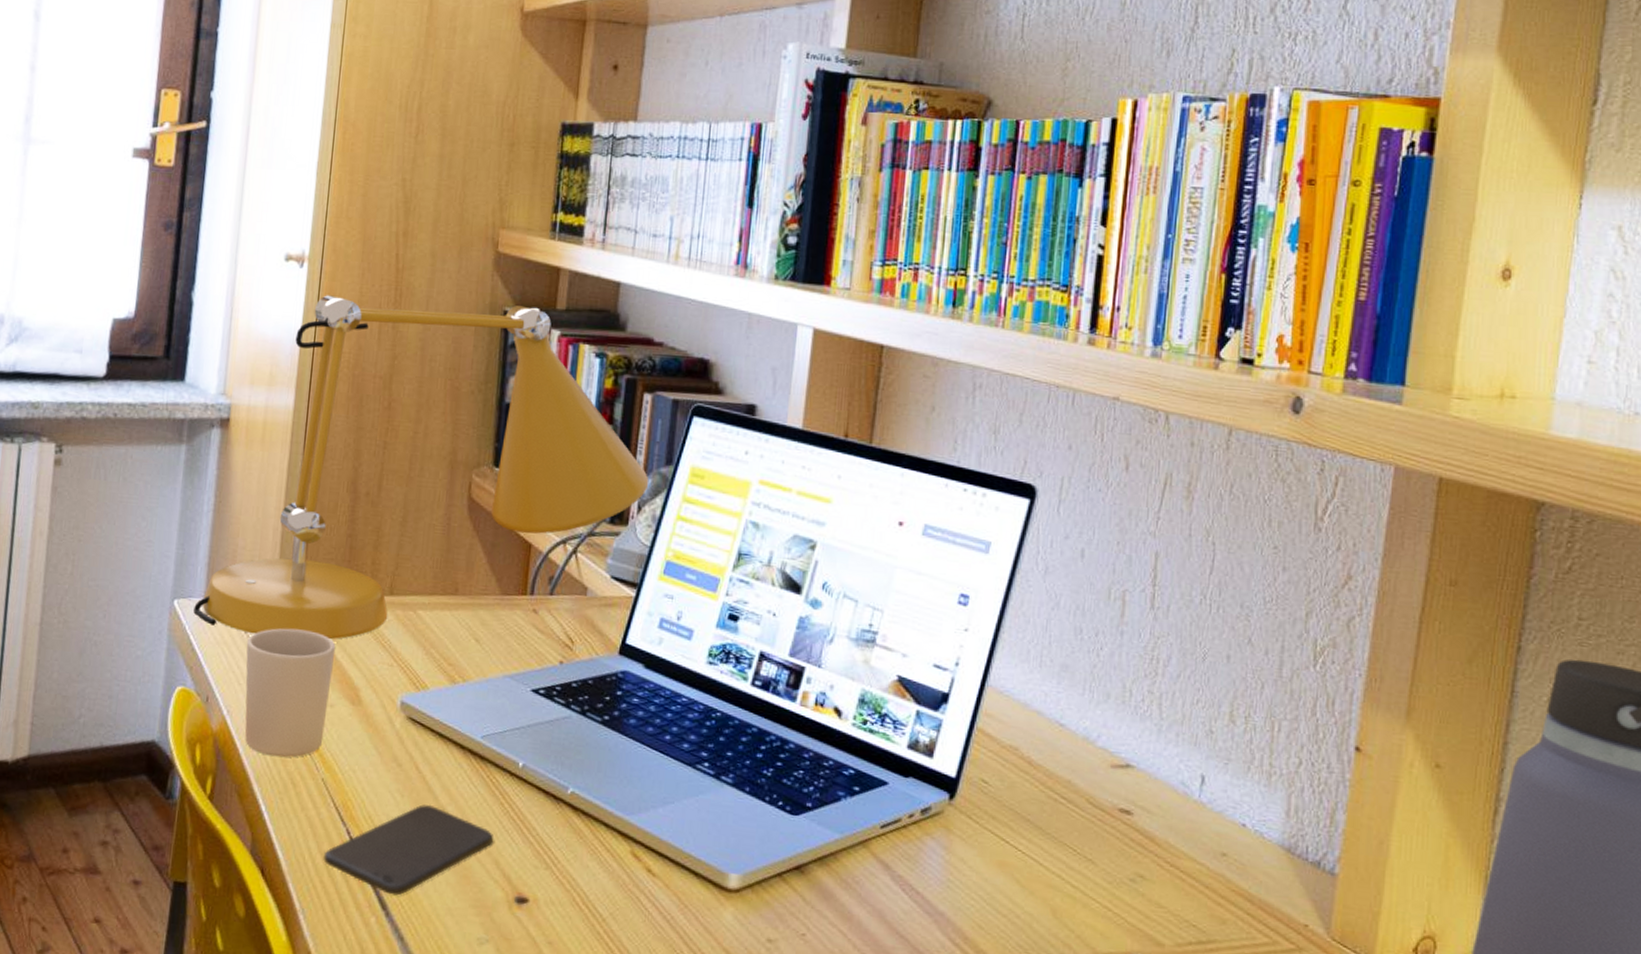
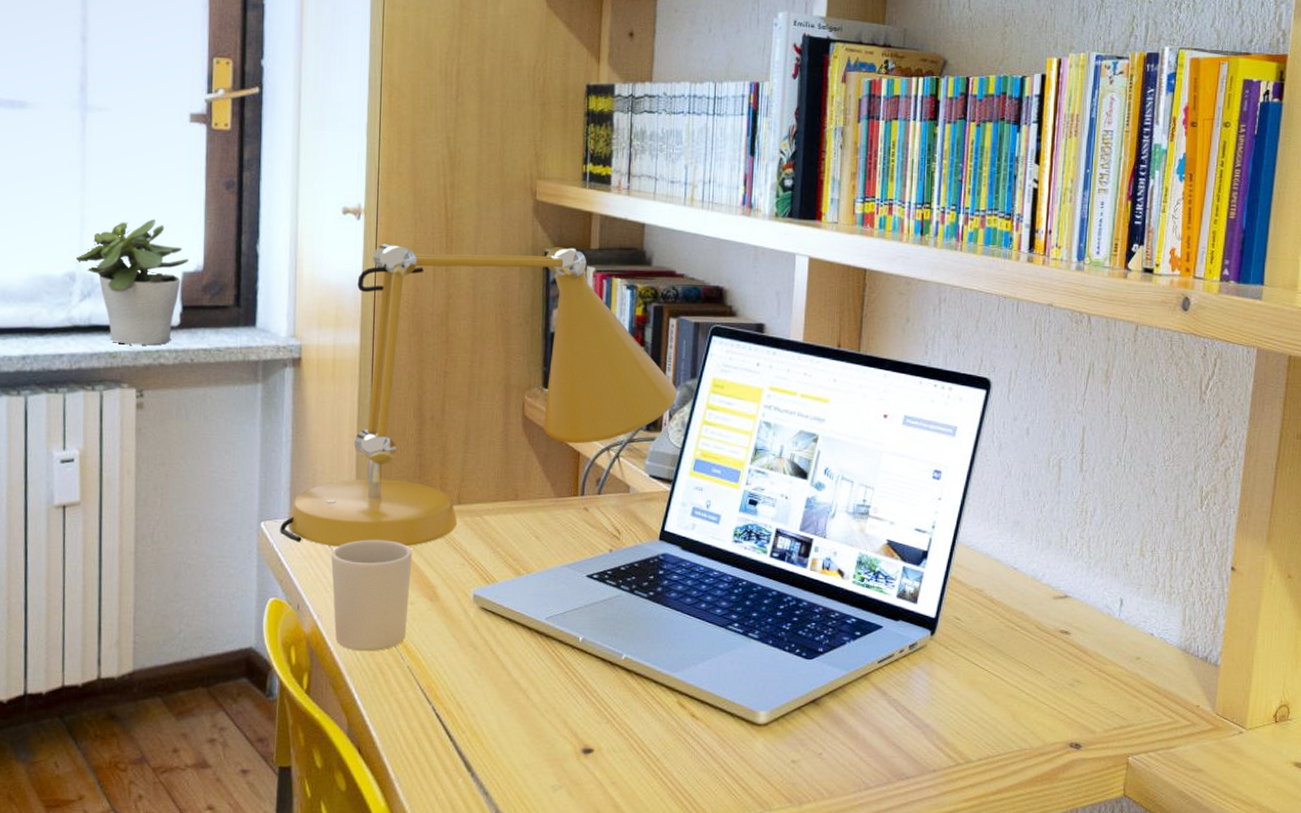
potted plant: none [7,260,120,397] -> present [77,219,189,346]
smartphone: present [323,804,494,896] -> none [413,679,562,758]

